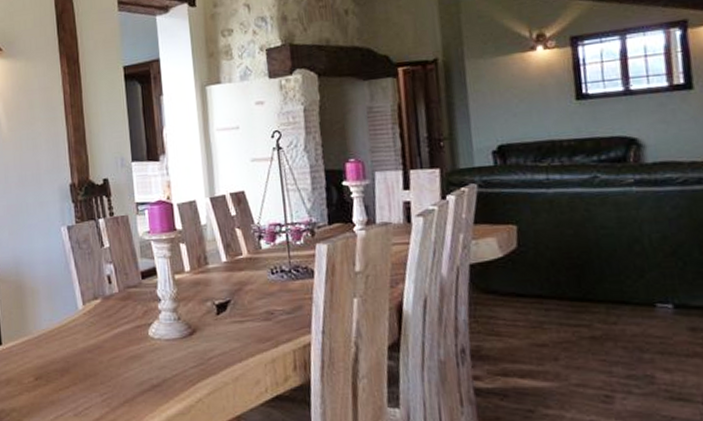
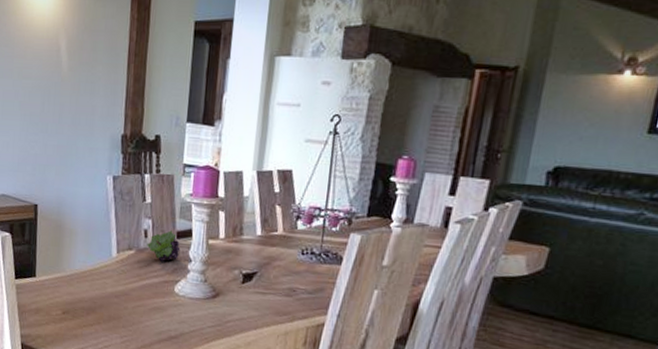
fruit: none [112,272,148,305] -> present [146,230,181,261]

